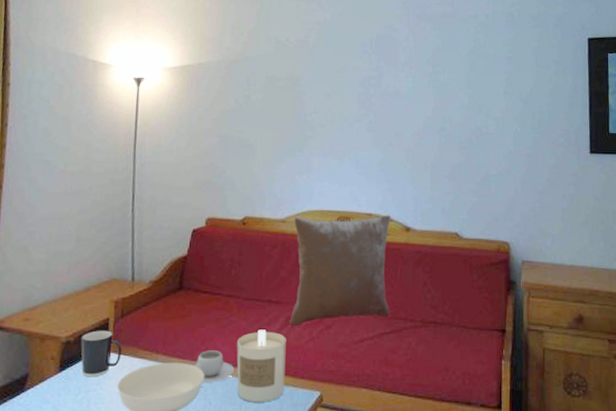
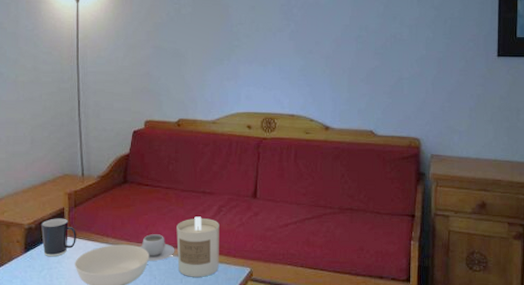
pillow: present [289,215,391,326] -> none [222,116,311,213]

